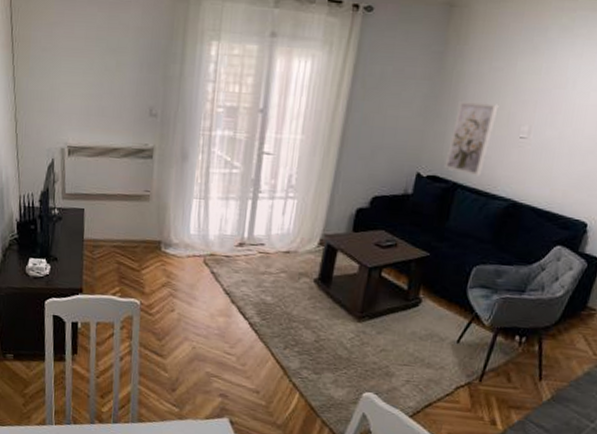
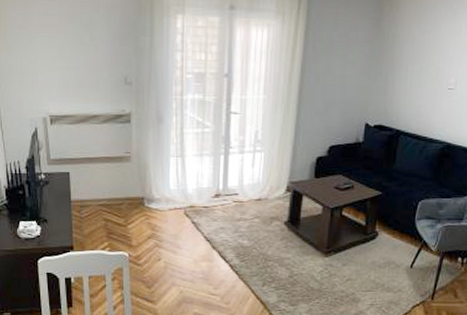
wall art: present [444,101,499,176] -> none [388,60,429,124]

